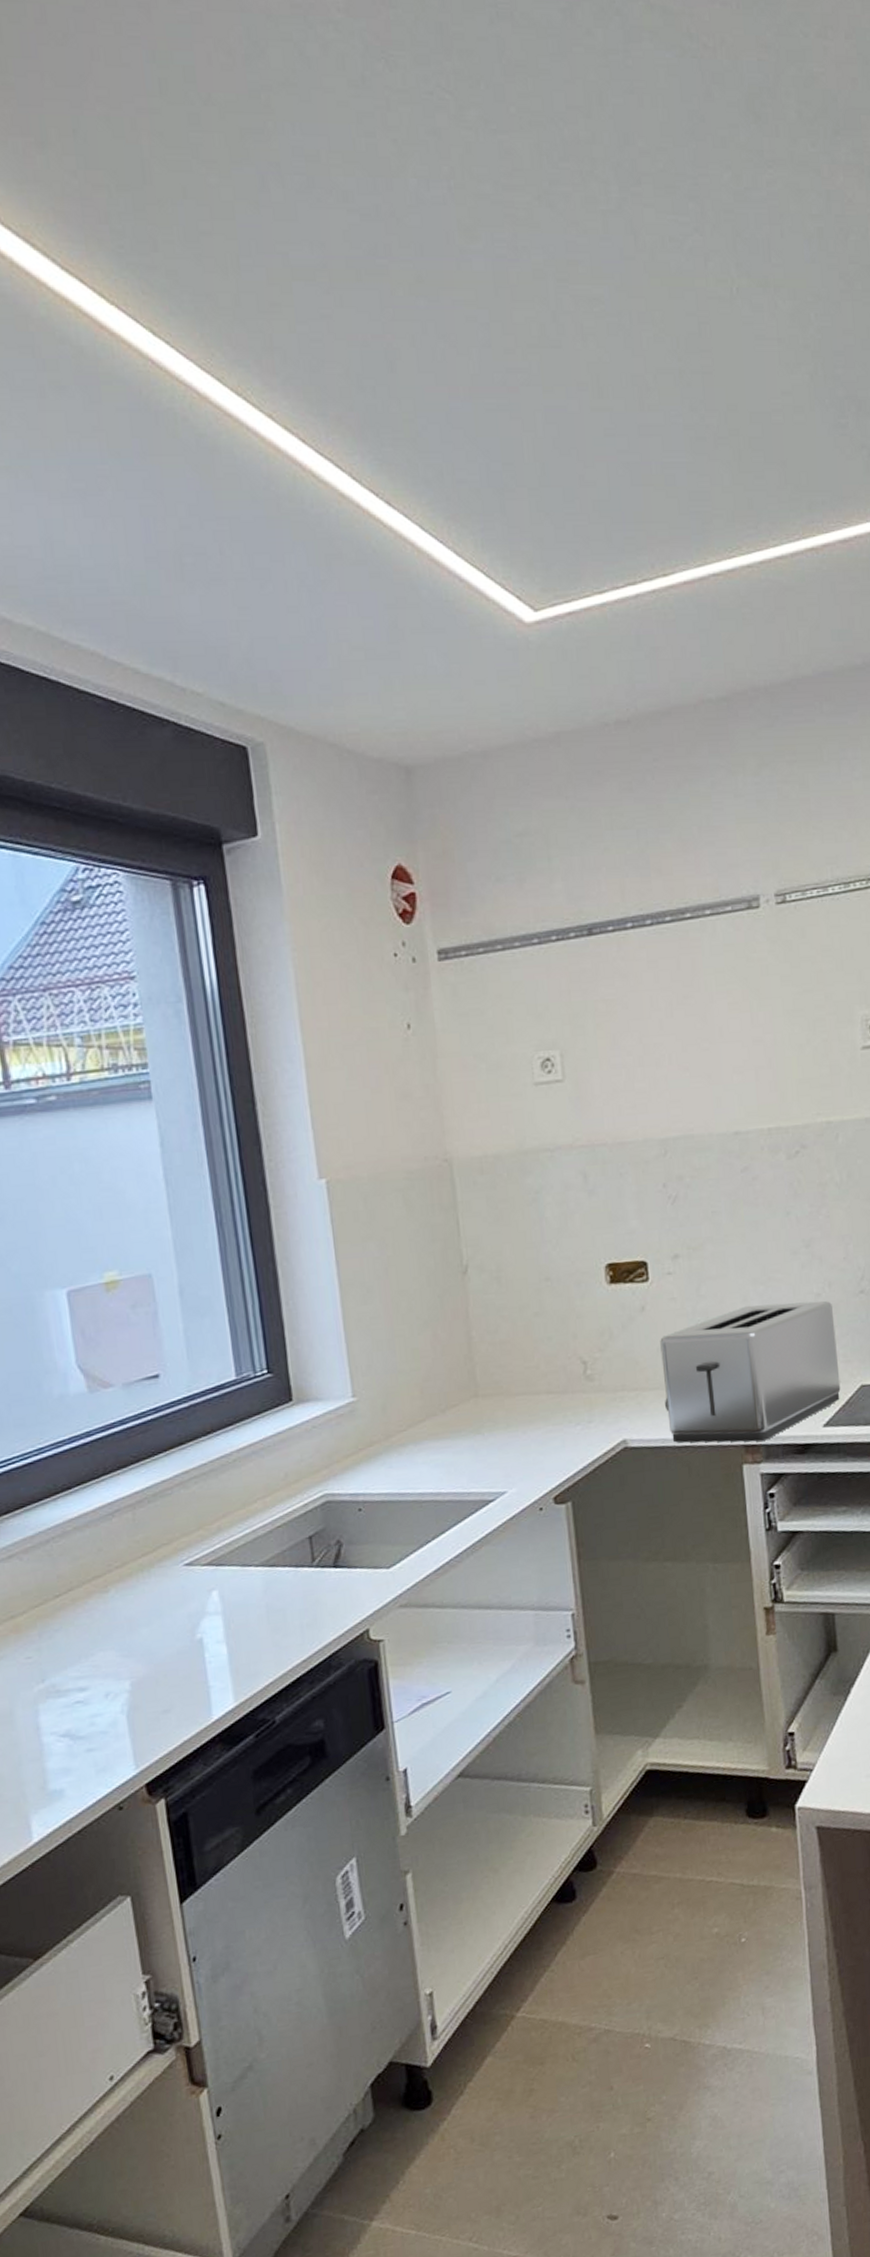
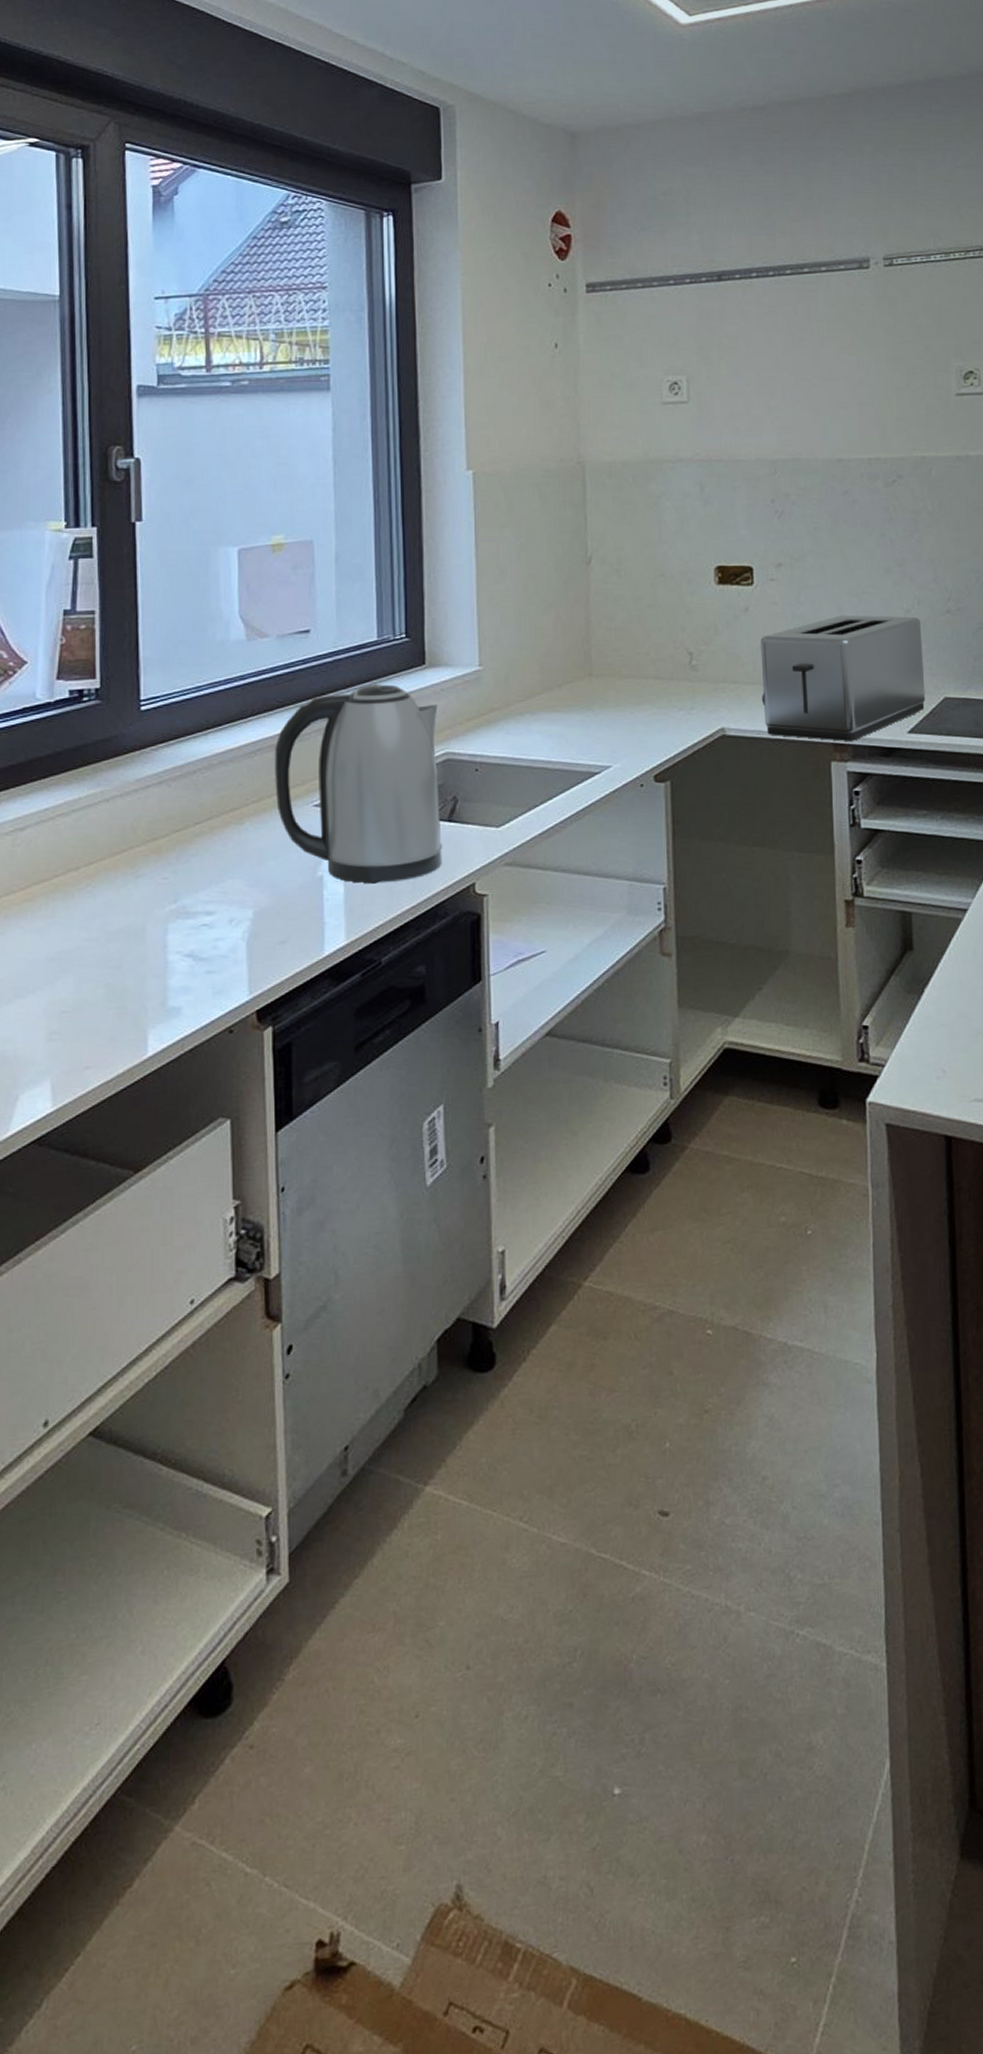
kettle: none [134,1426,331,1642] -> present [275,683,443,884]

